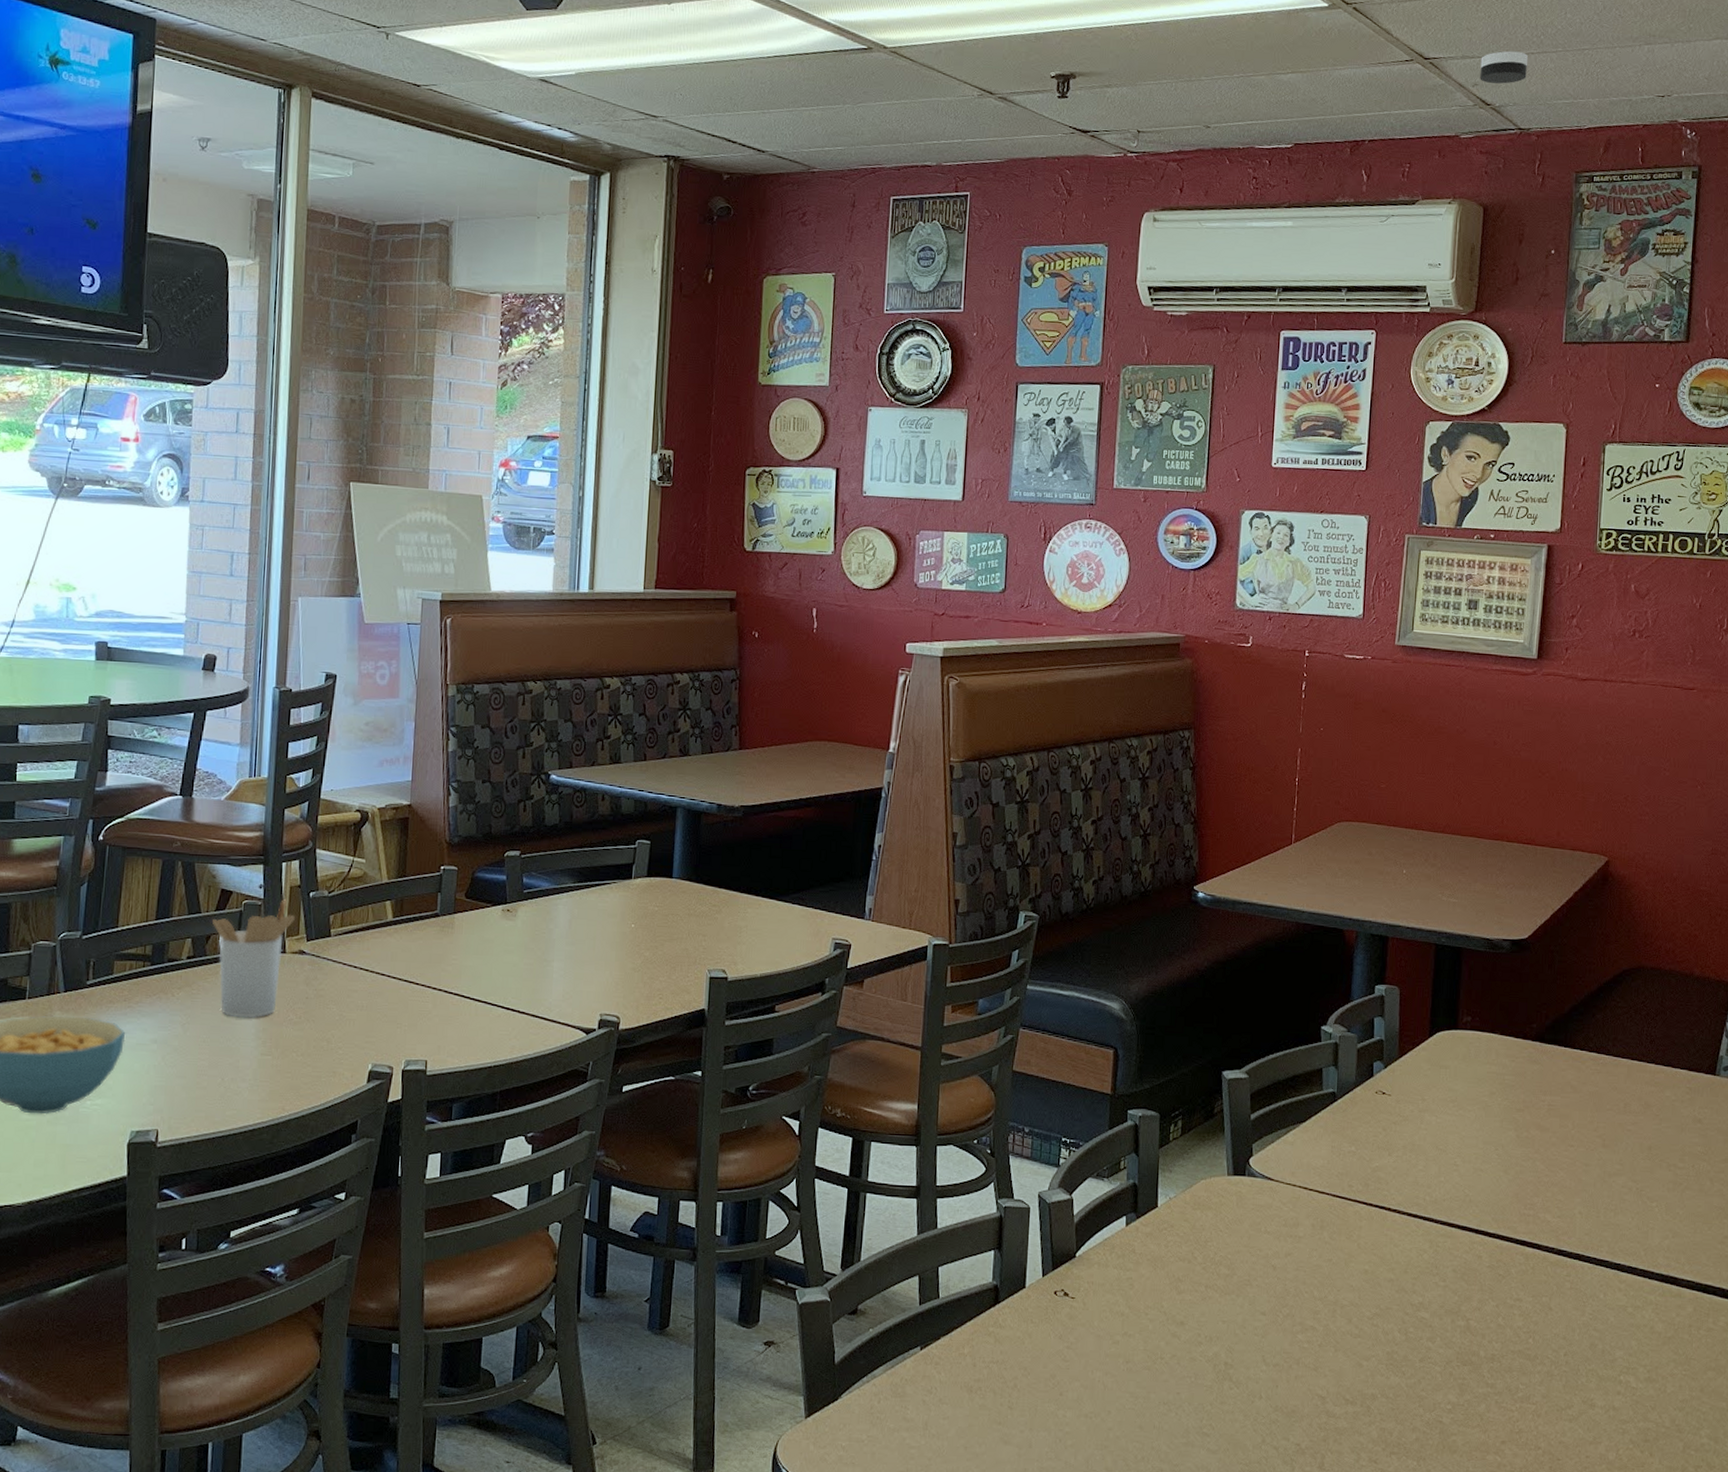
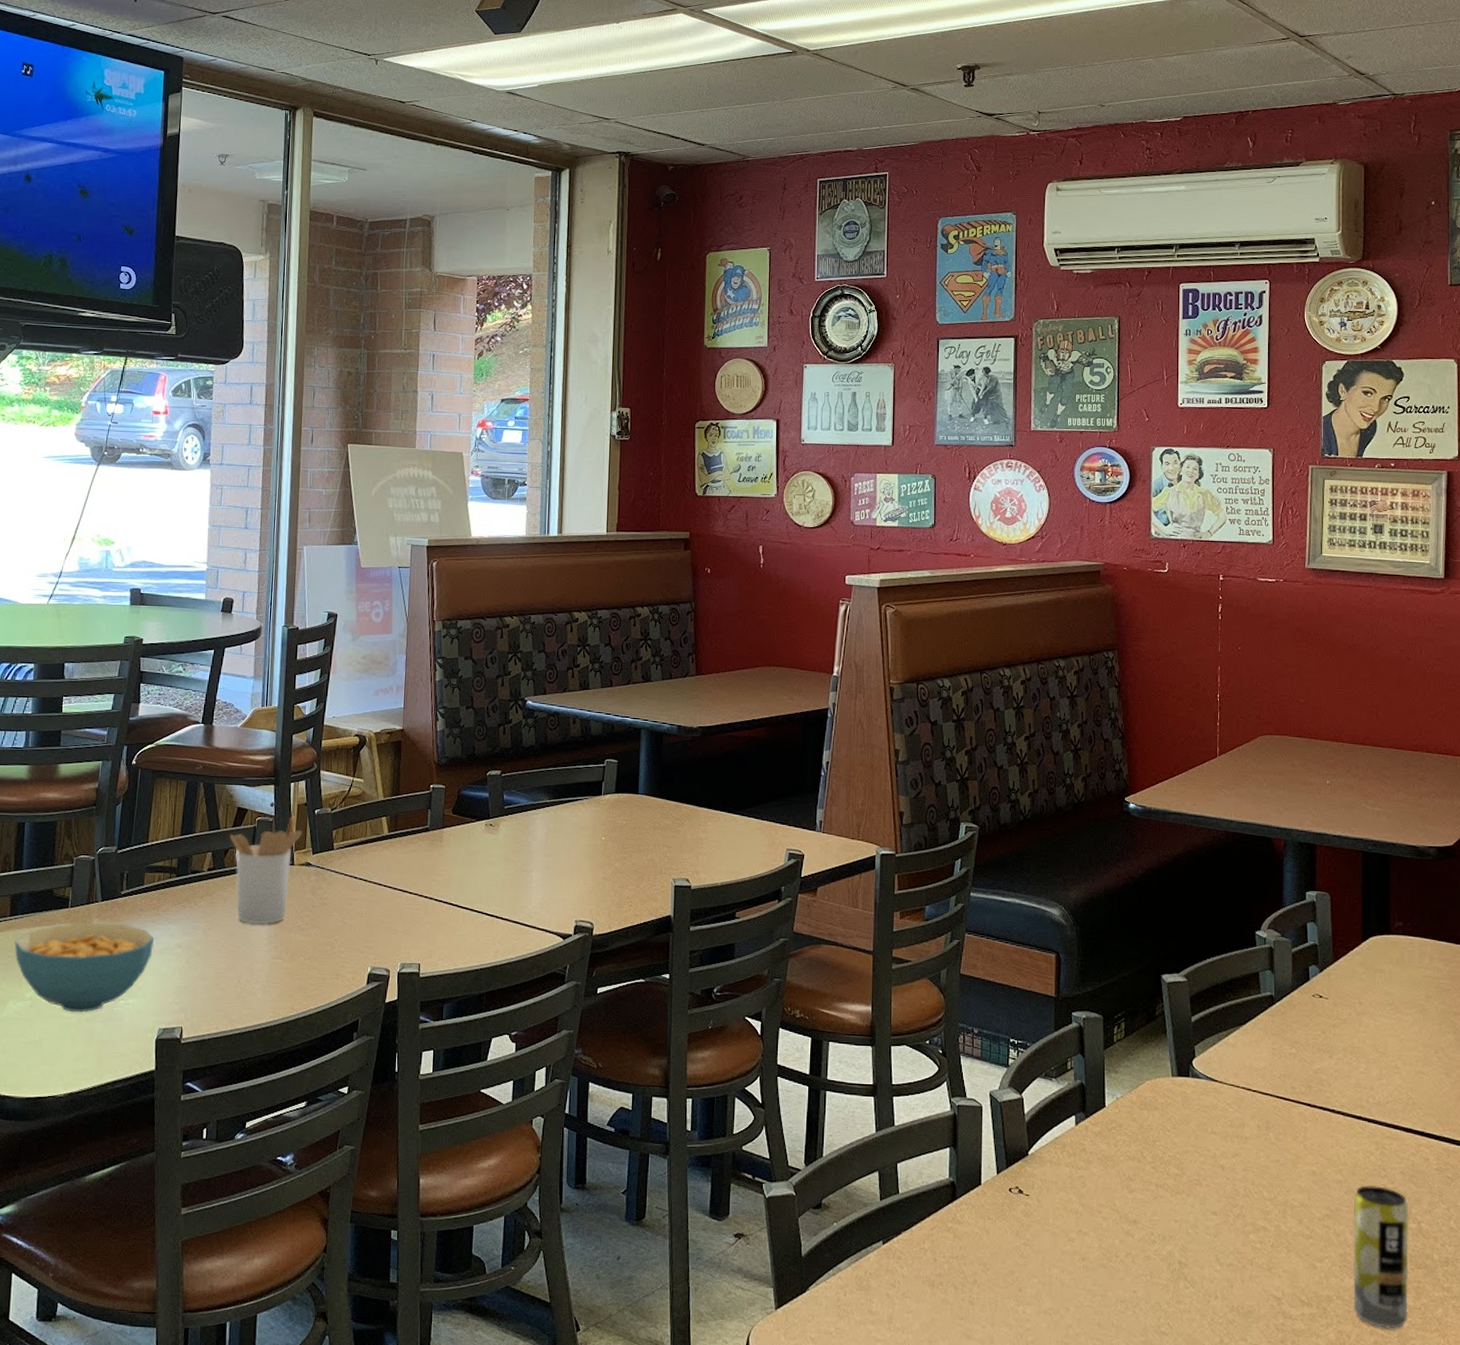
beverage can: none [1397,1284,1458,1425] -> present [1353,1185,1409,1329]
smoke detector: present [1480,50,1528,84] -> none [1353,26,1397,55]

